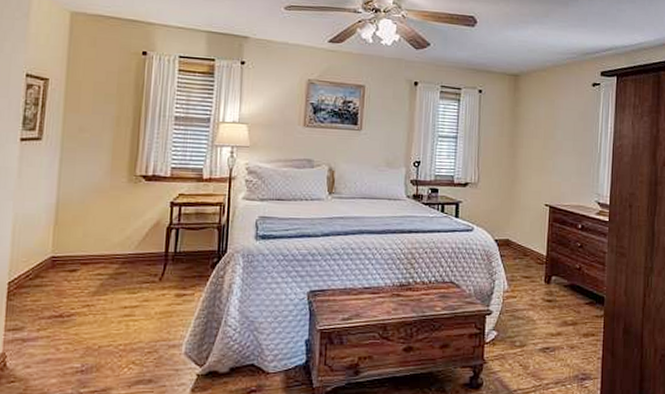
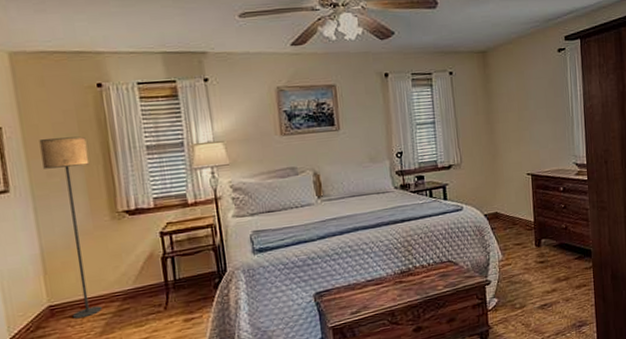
floor lamp: none [71,96,122,275] -> present [39,136,102,319]

